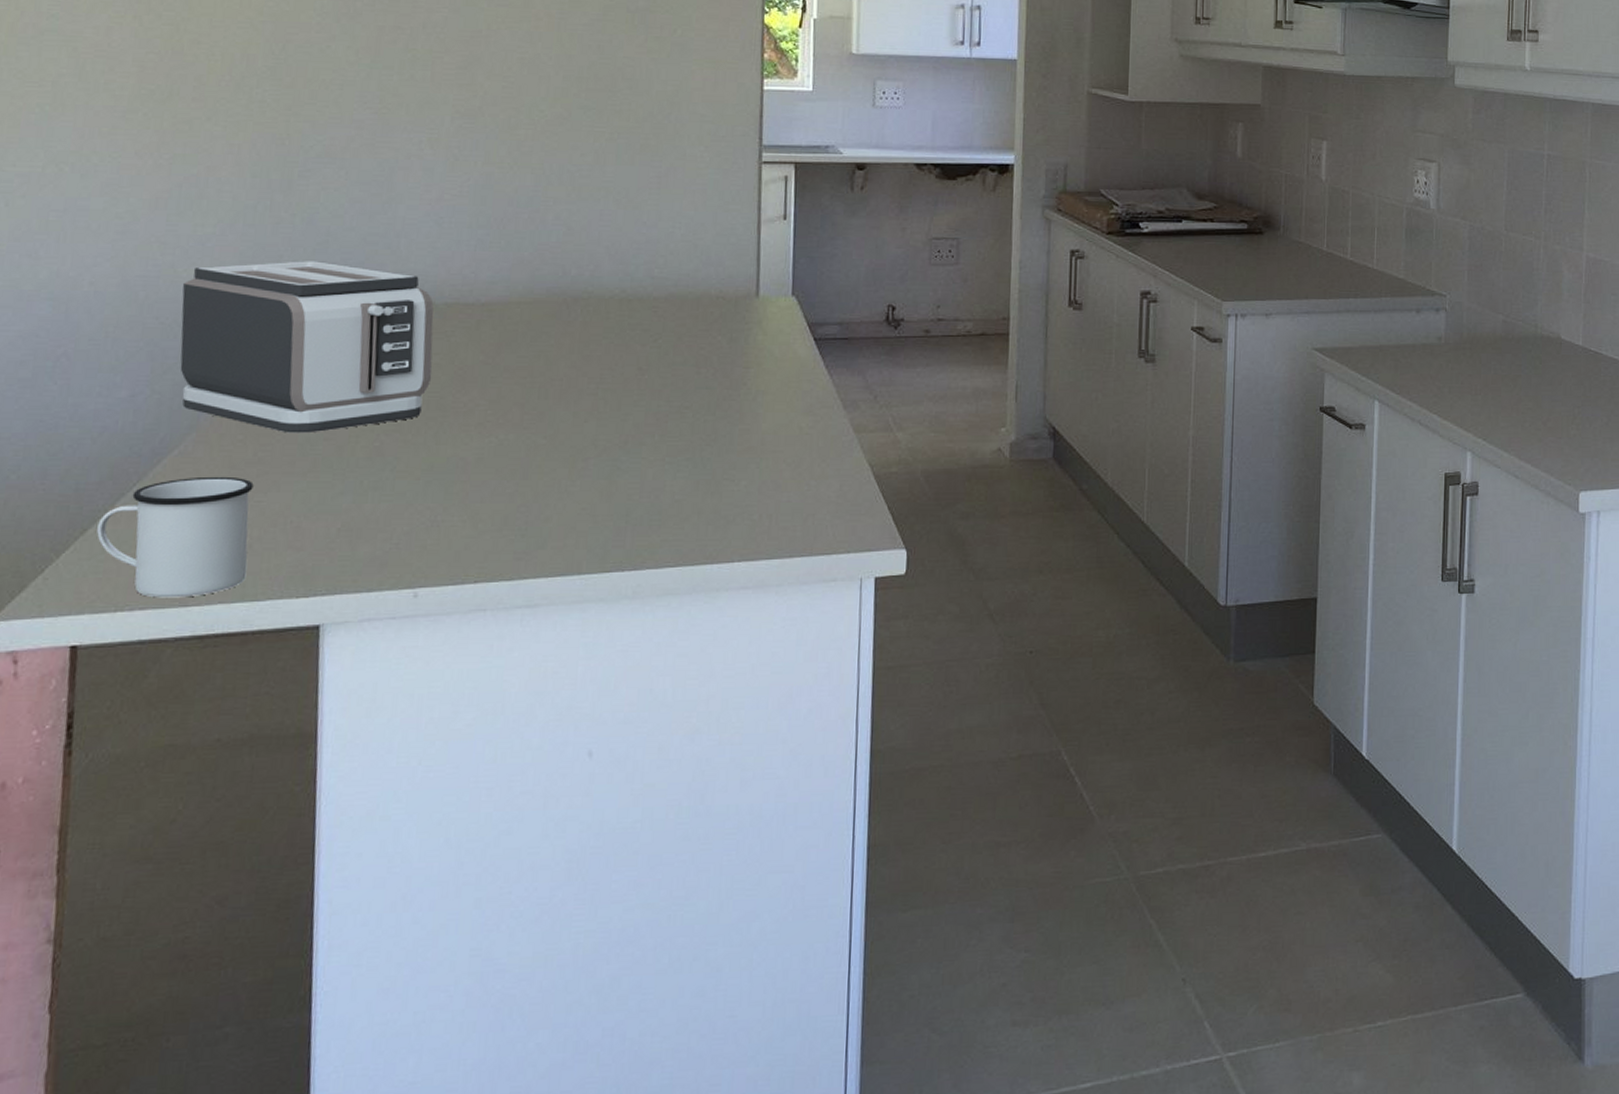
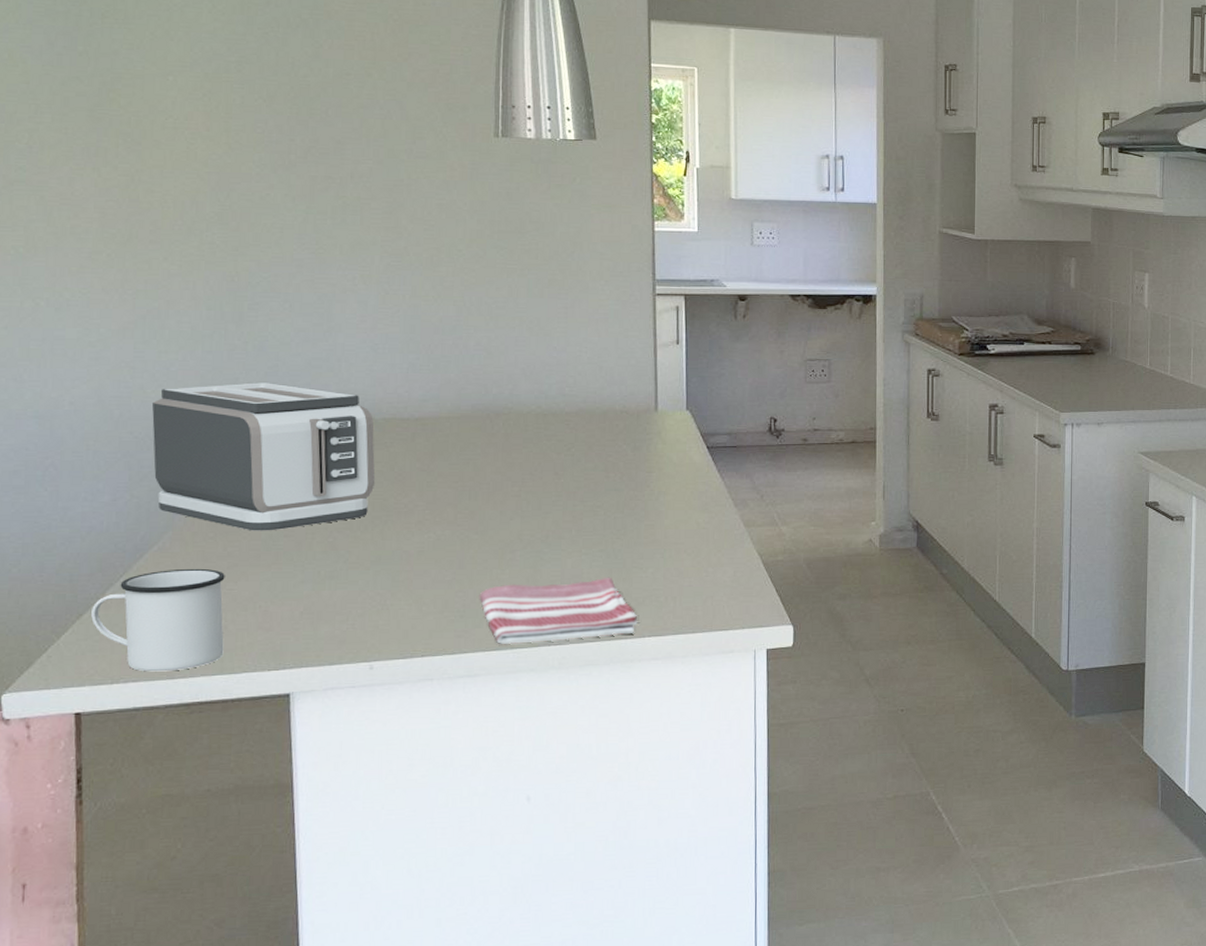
dish towel: none [544,490,727,569] -> present [479,577,638,644]

